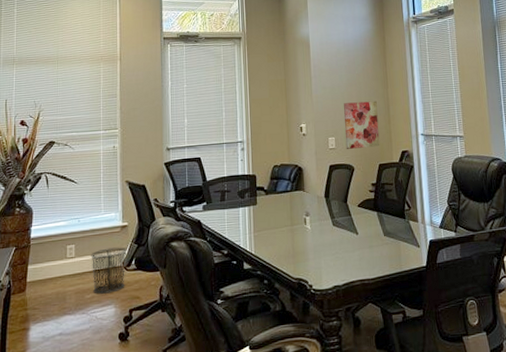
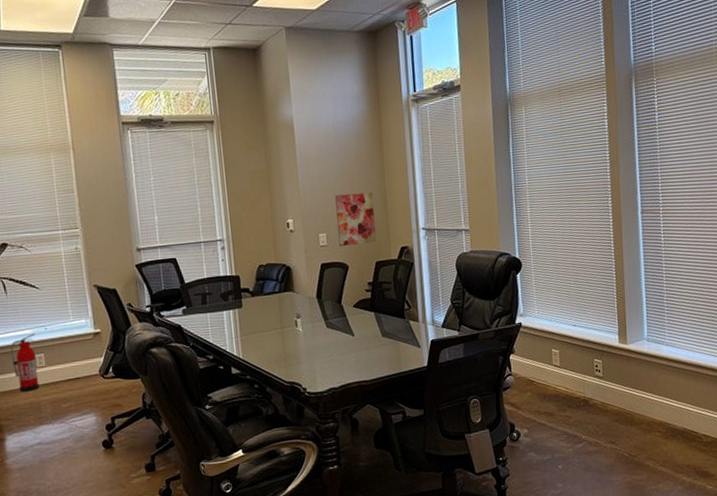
fire extinguisher: none [45,225,68,282] -> present [10,333,40,392]
waste bin: present [91,247,127,295] -> none [63,354,104,404]

